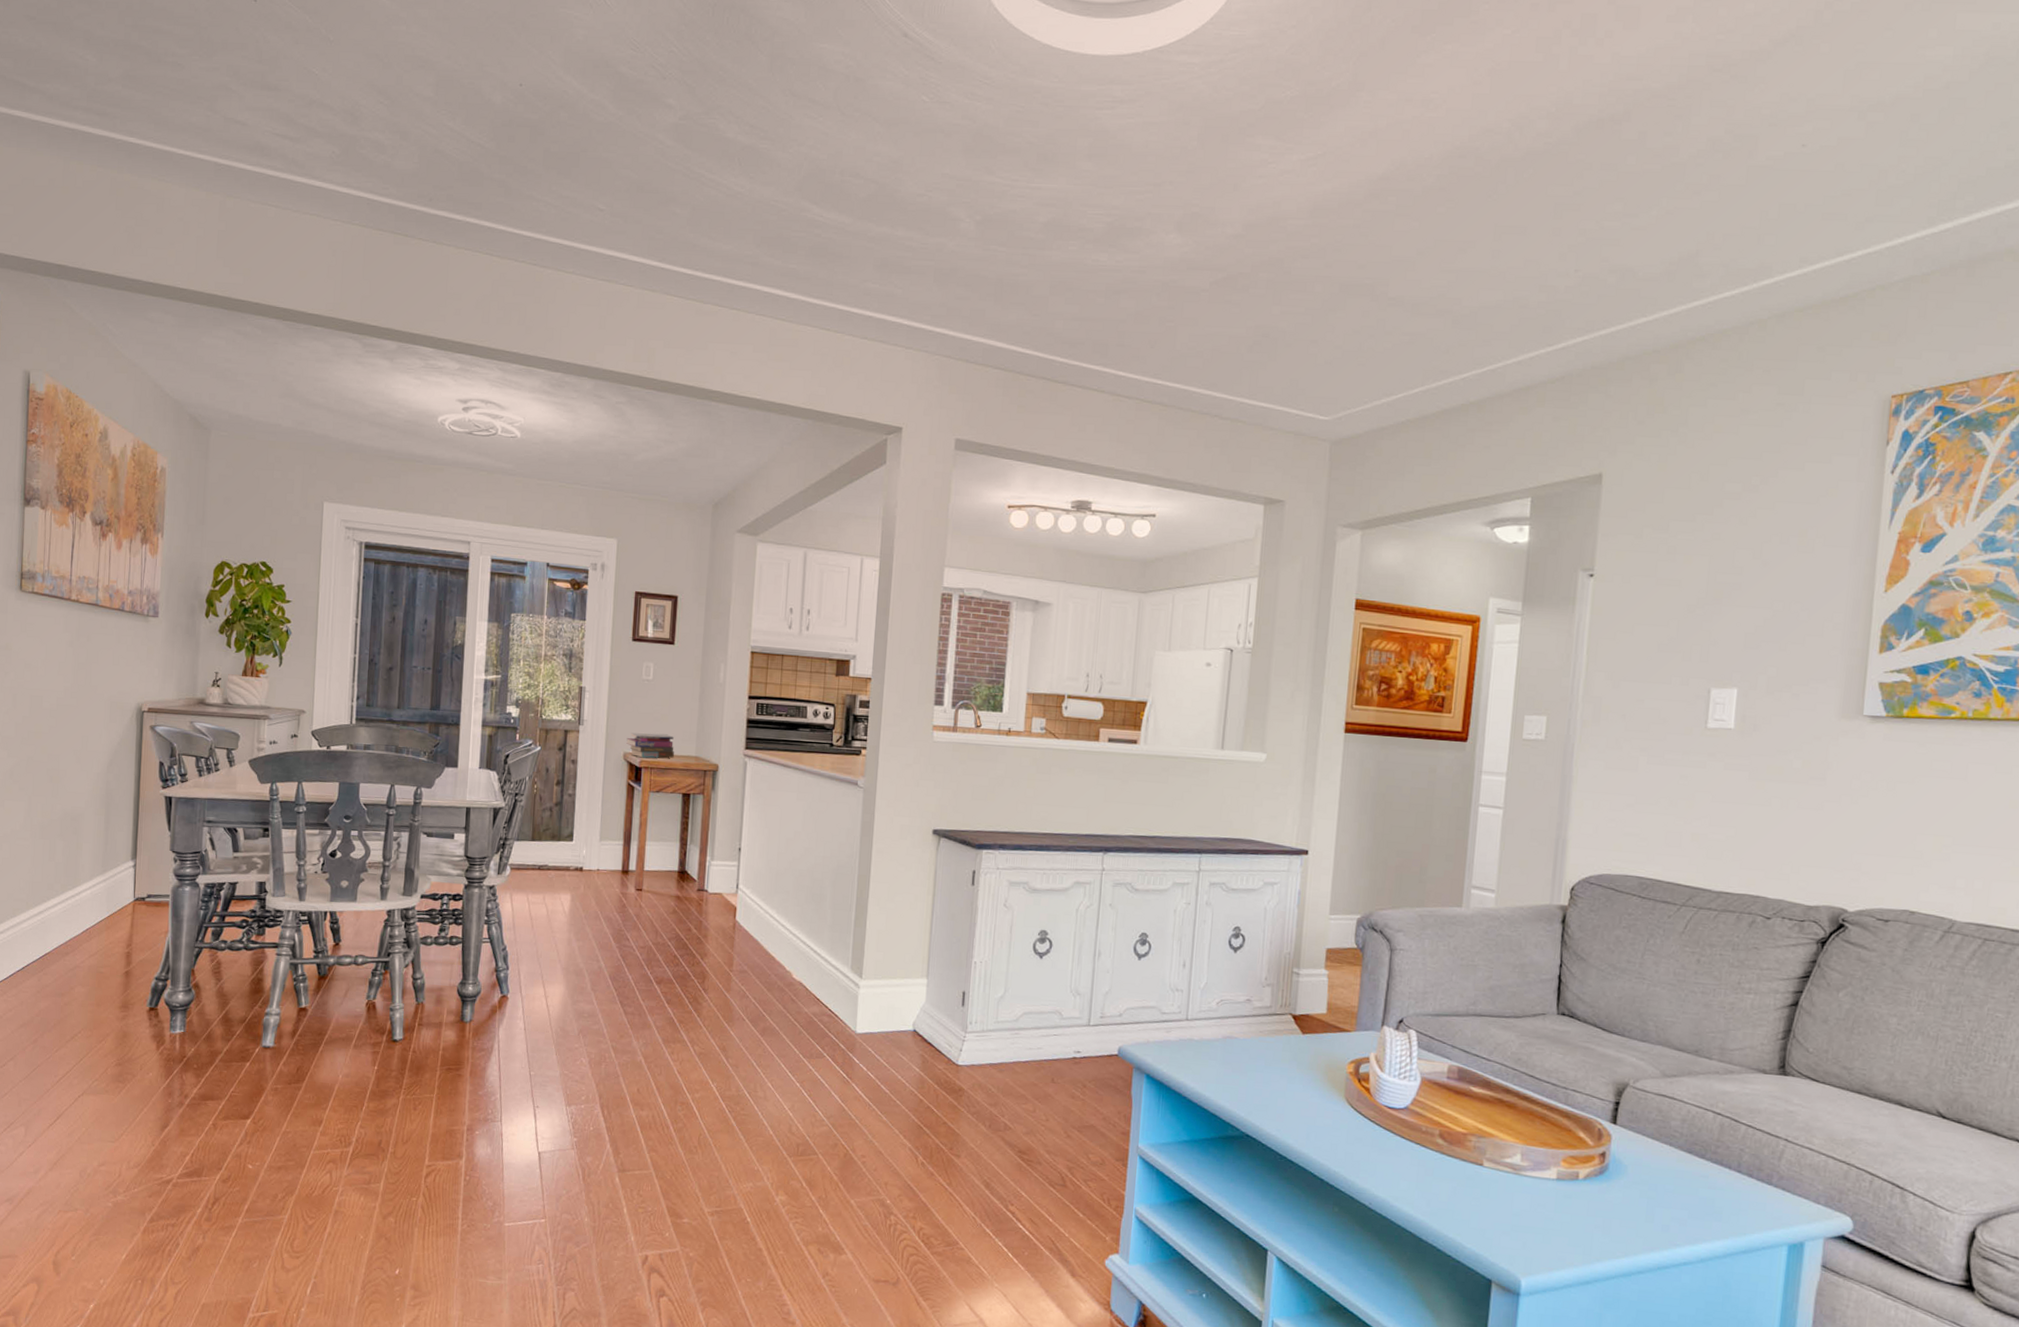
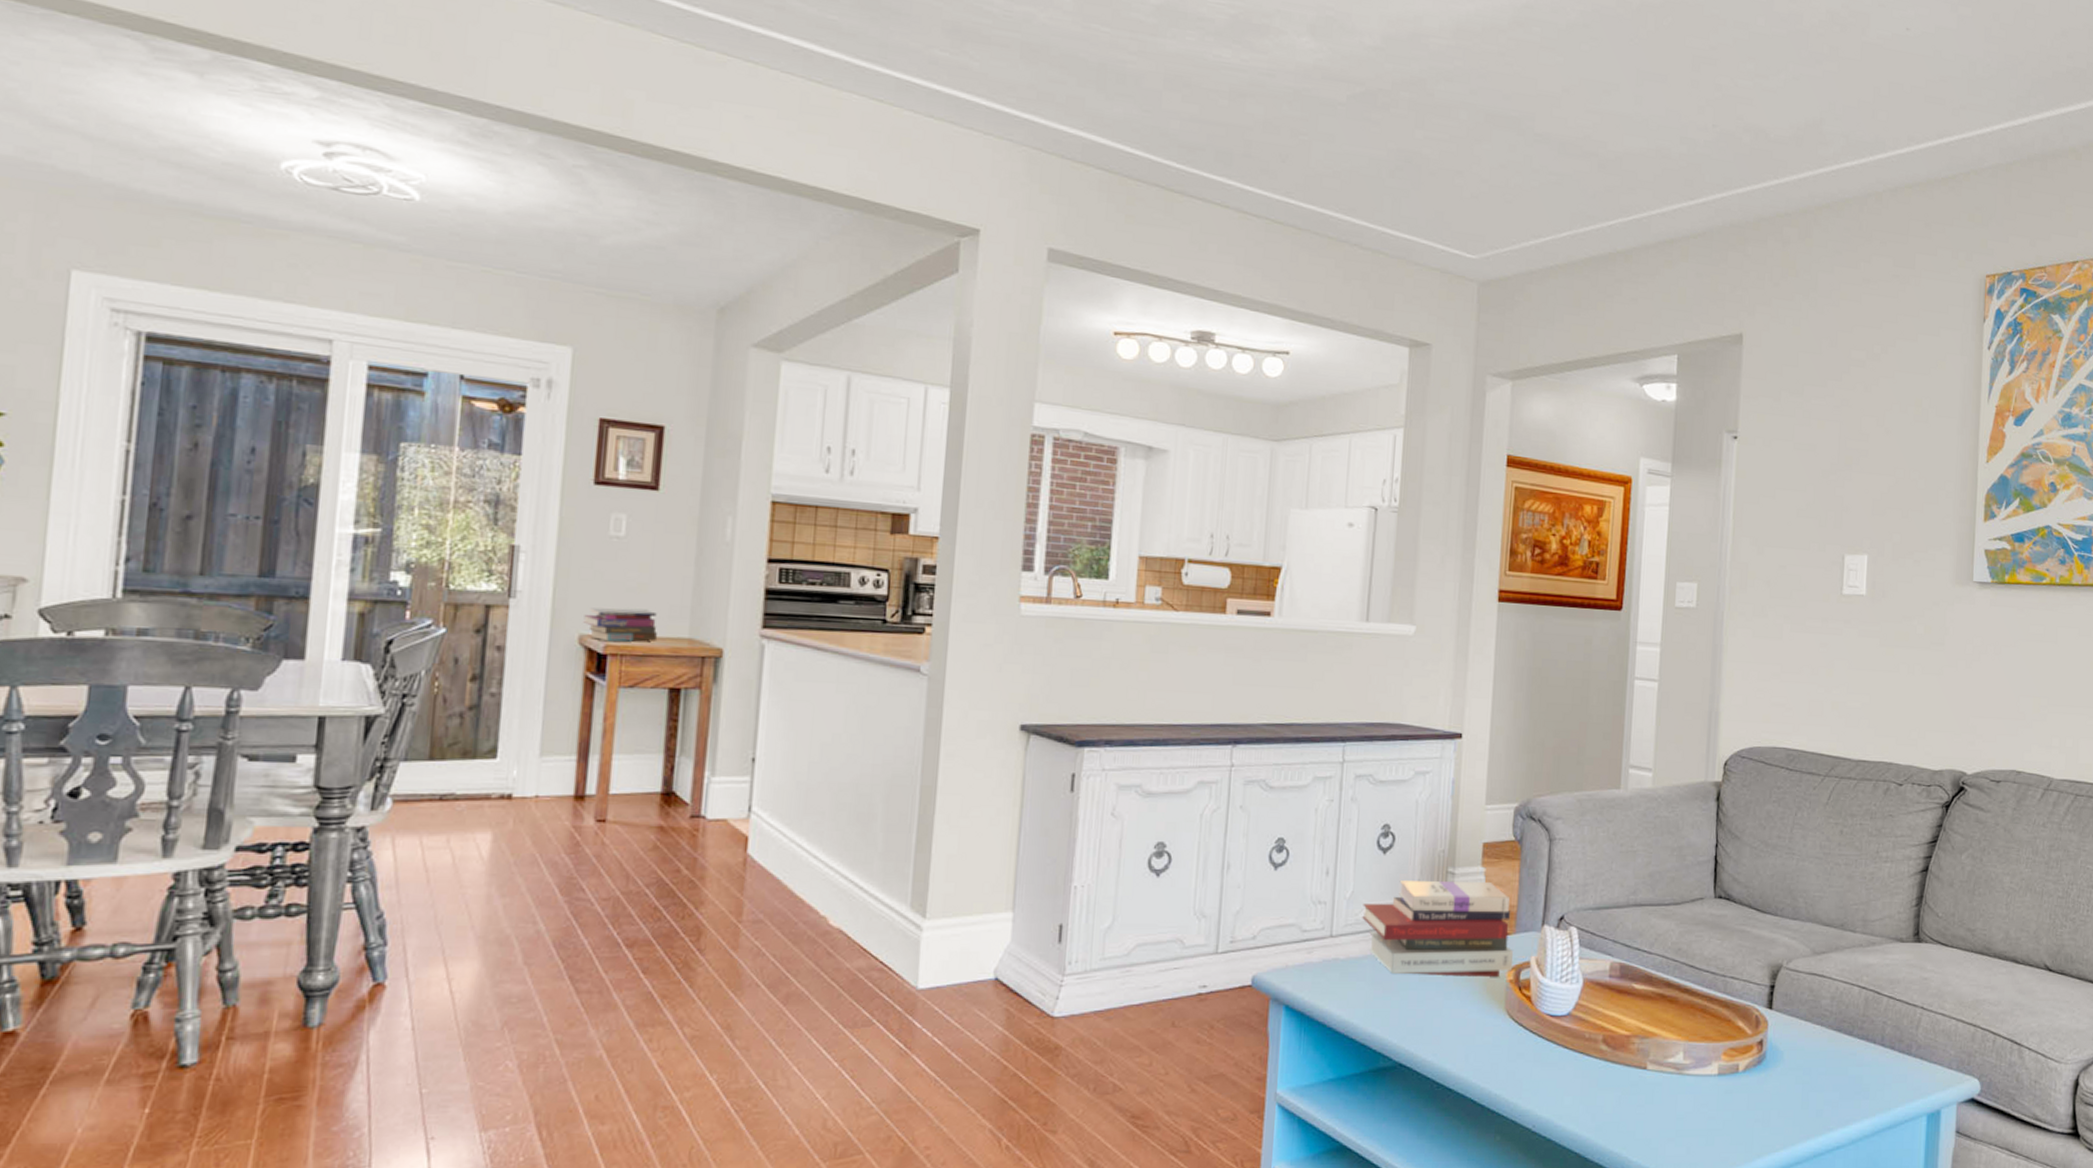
books: none [1214,976,1354,1068] -> present [1362,881,1514,977]

